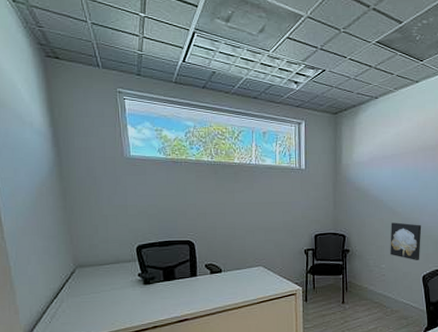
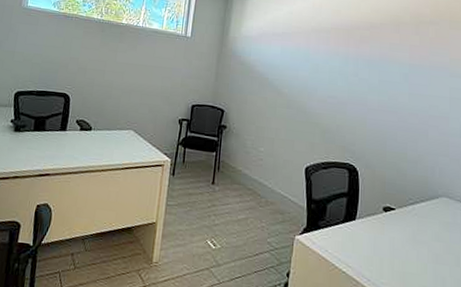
wall art: present [390,222,422,260] -> none [271,103,309,149]

